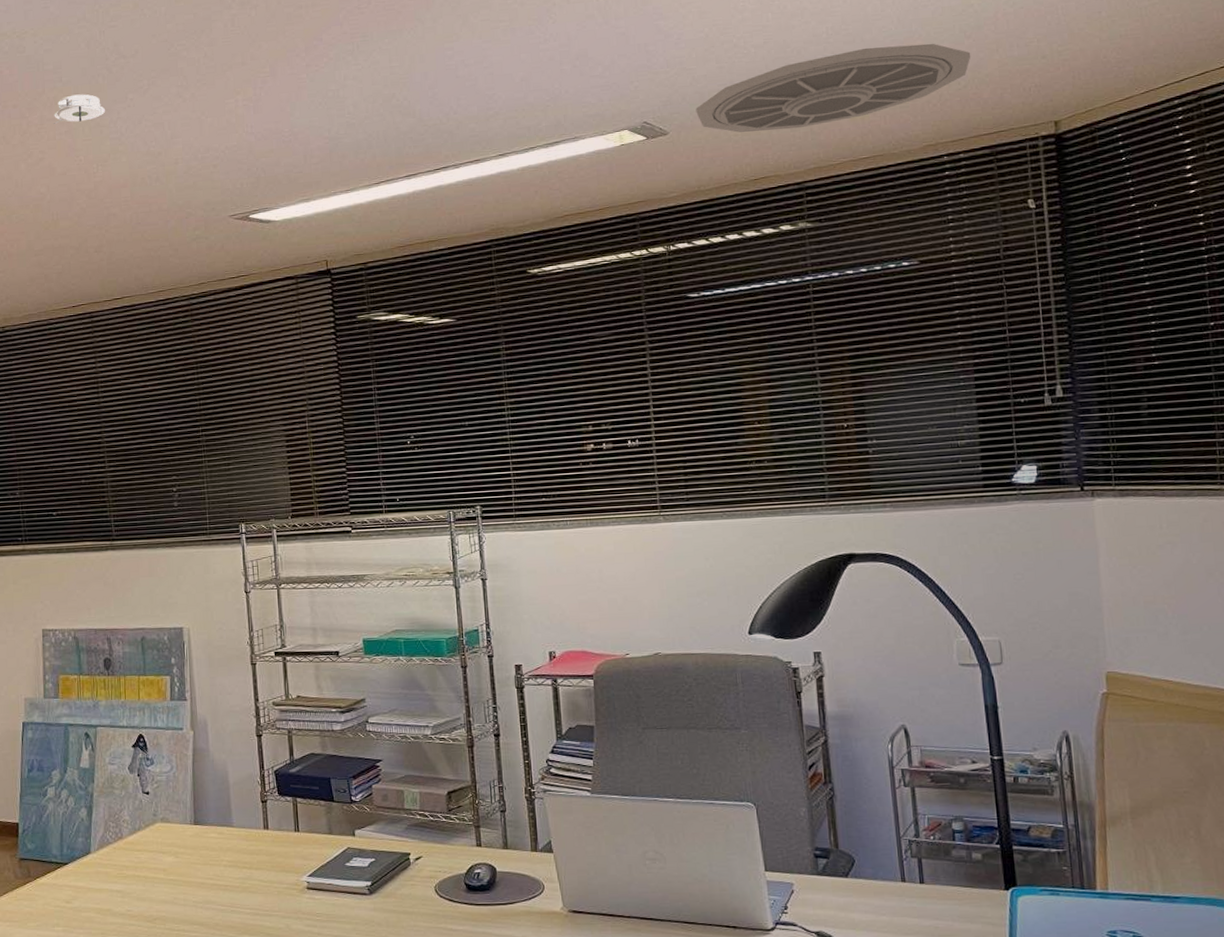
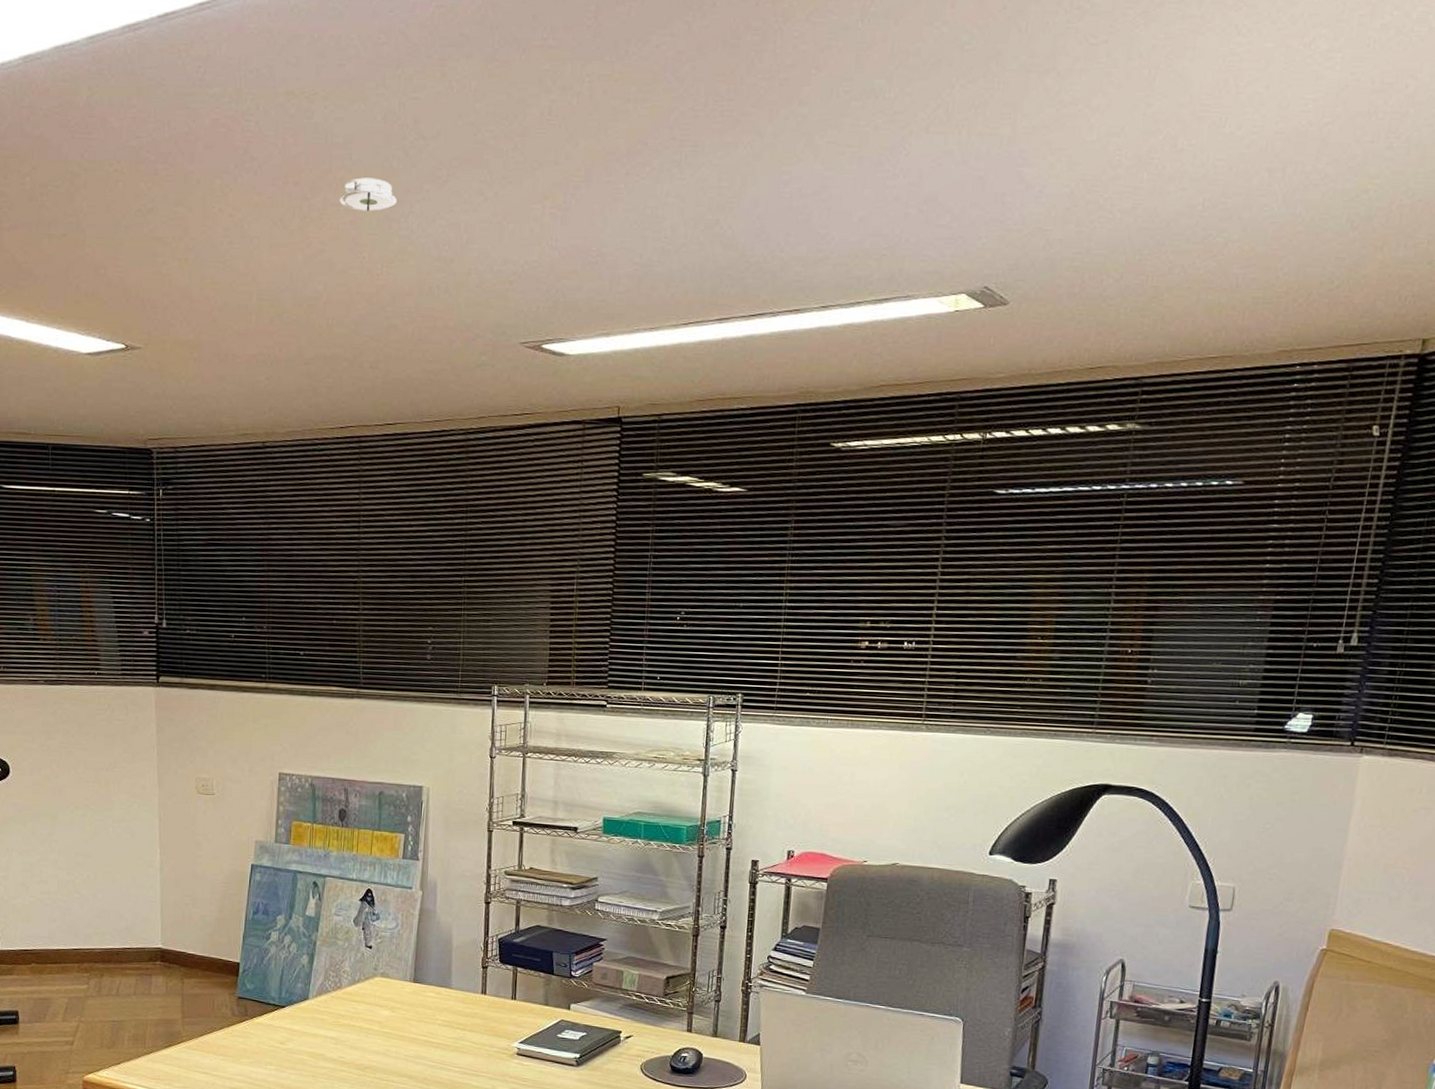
ceiling vent: present [696,43,971,133] -> none [1043,228,1353,315]

